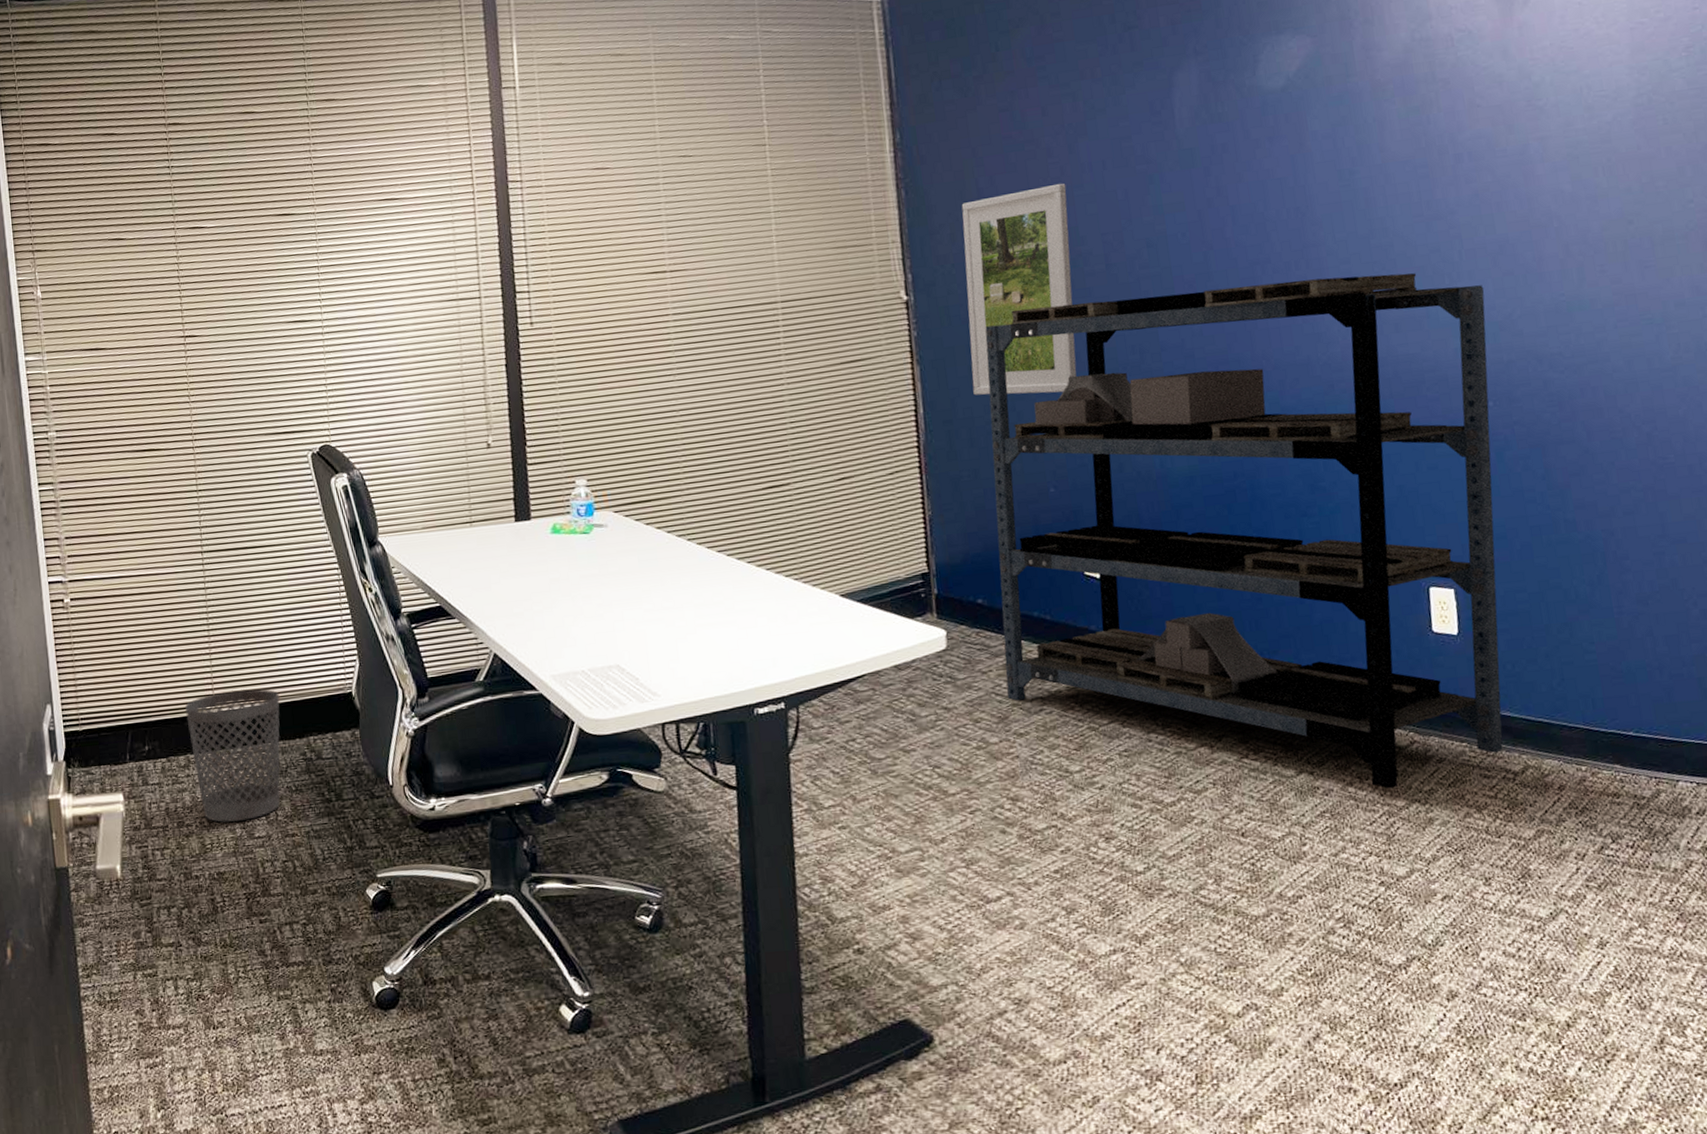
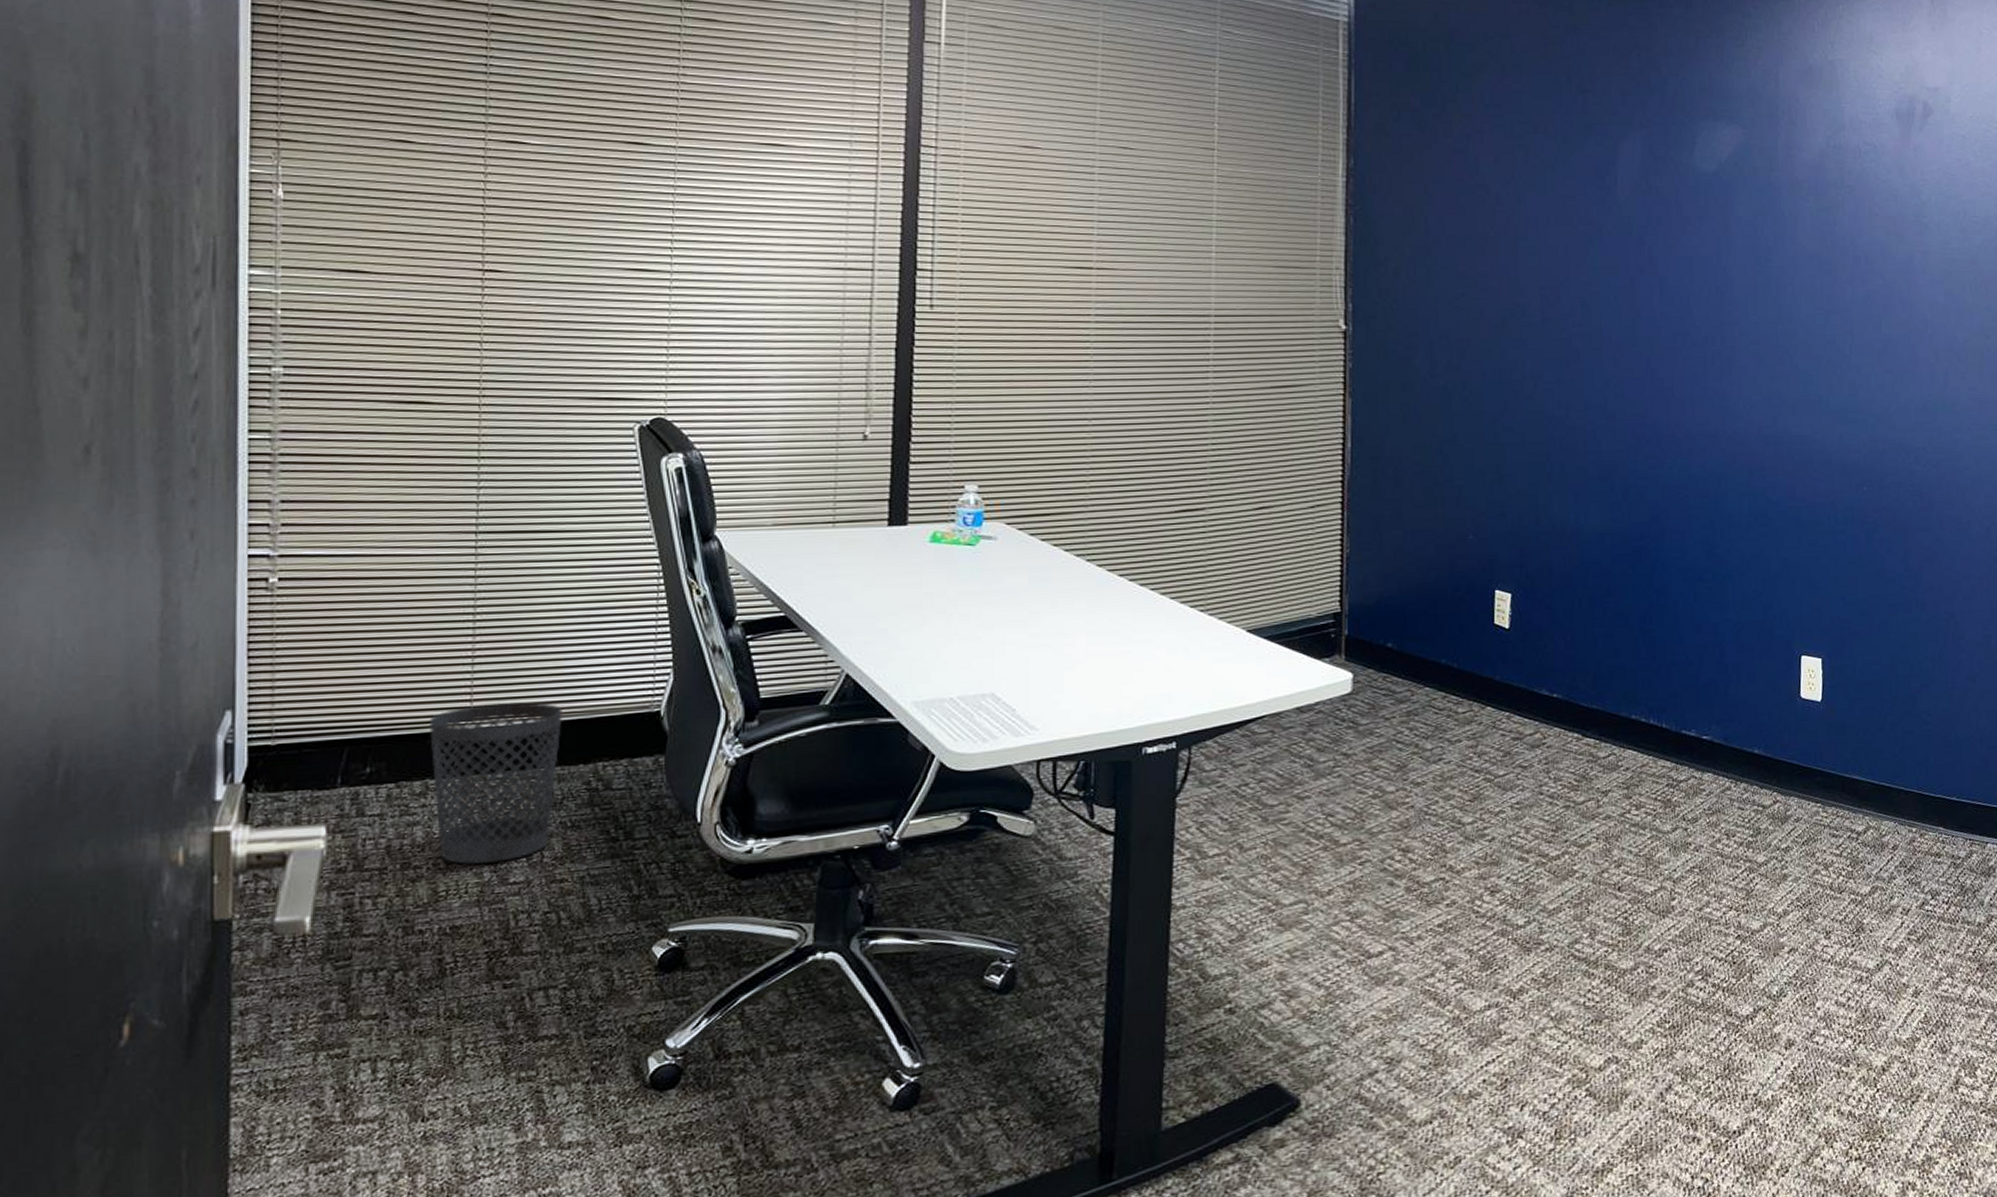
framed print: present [961,183,1077,395] -> none [1403,232,1511,440]
shelving unit: present [985,273,1503,789] -> none [1407,352,1868,846]

